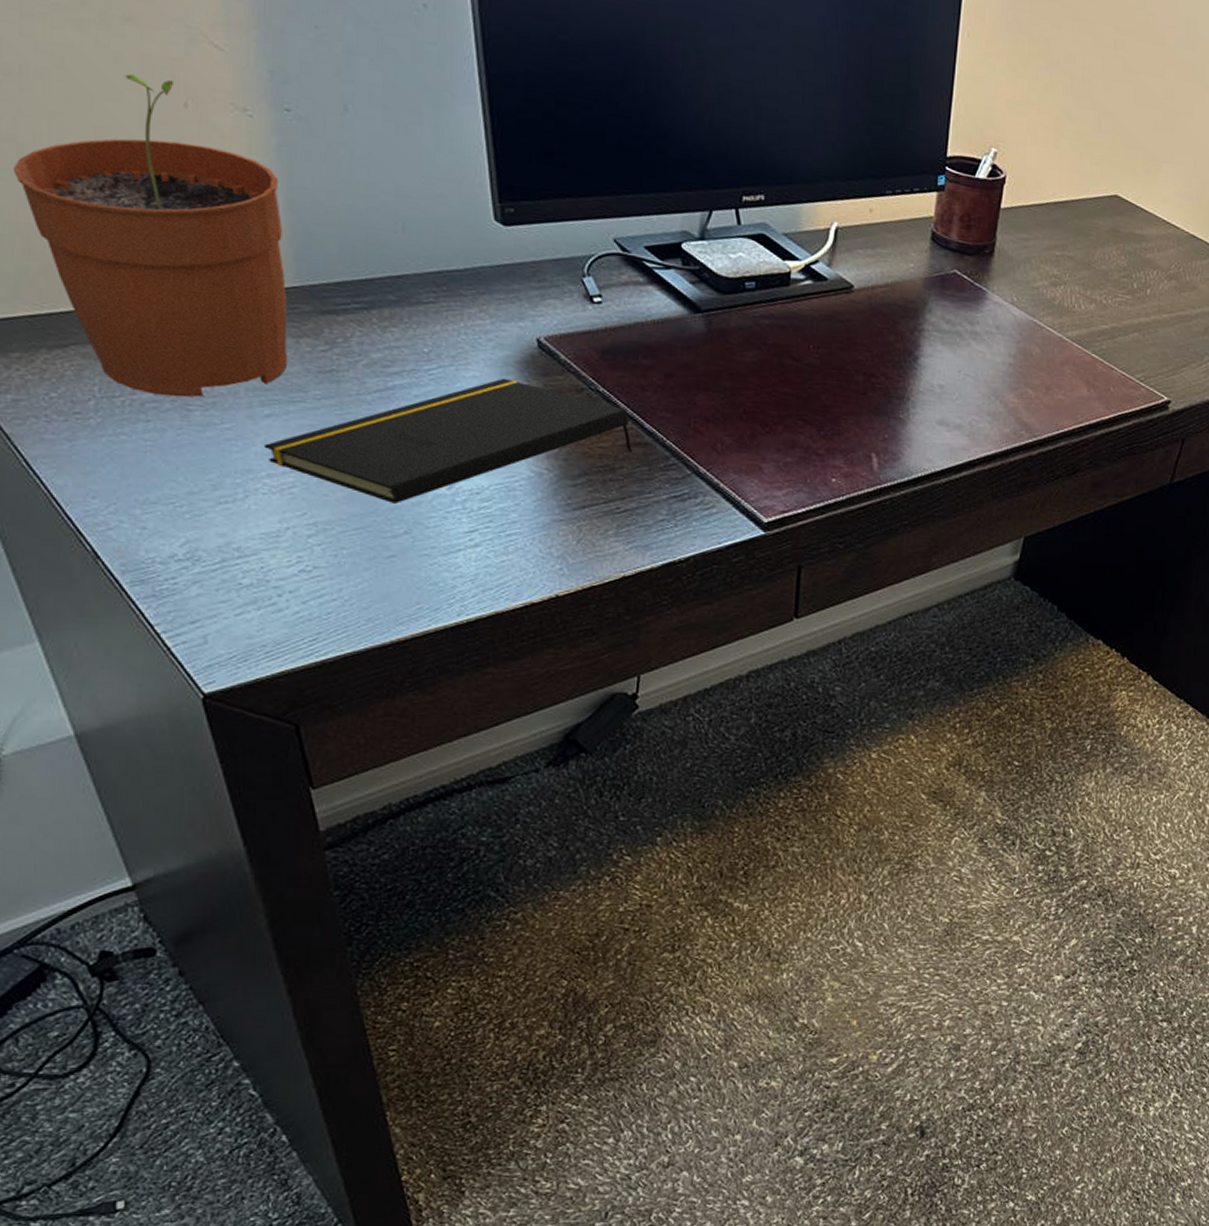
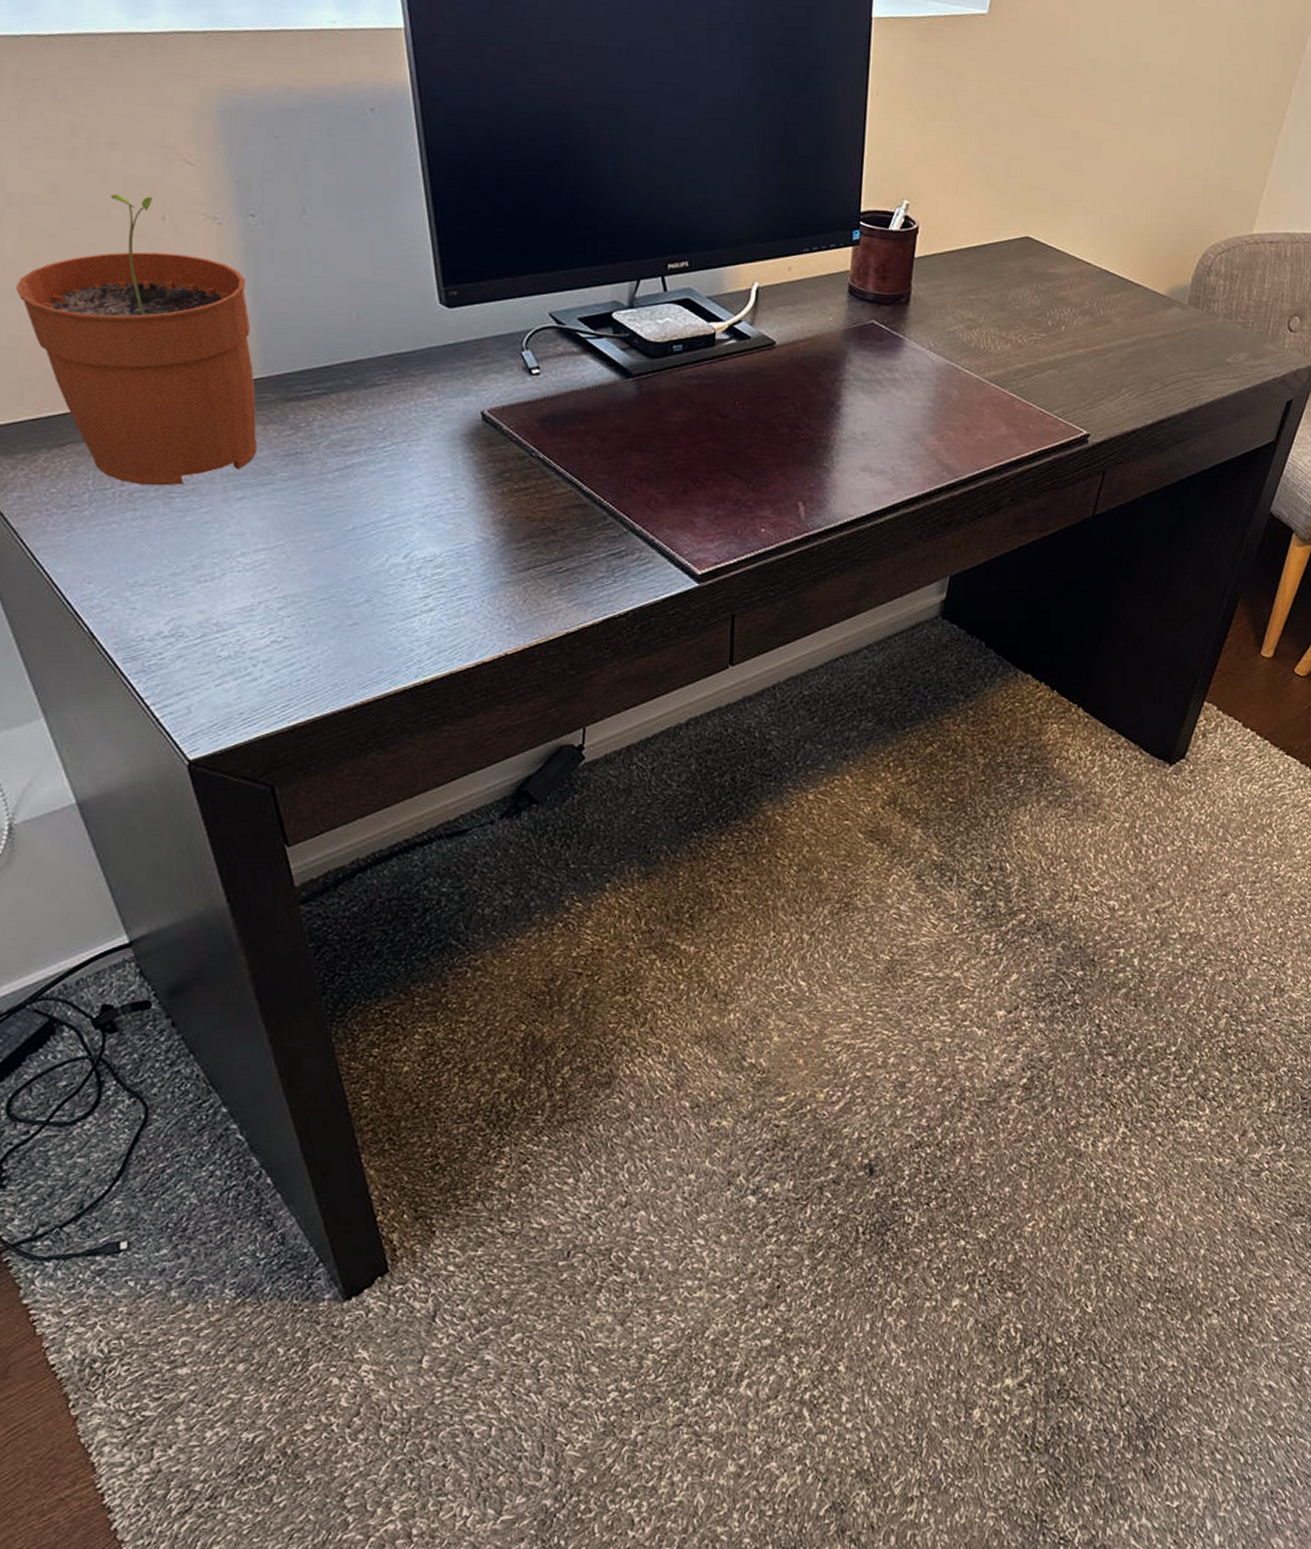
notepad: present [263,378,632,504] -> none [237,451,572,574]

